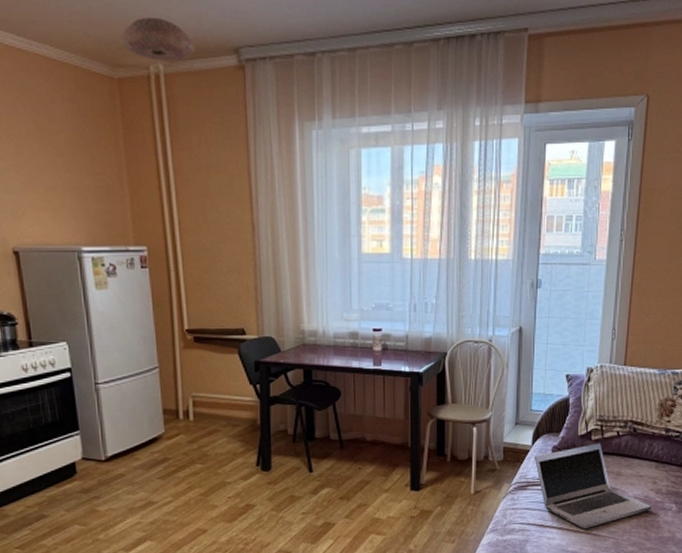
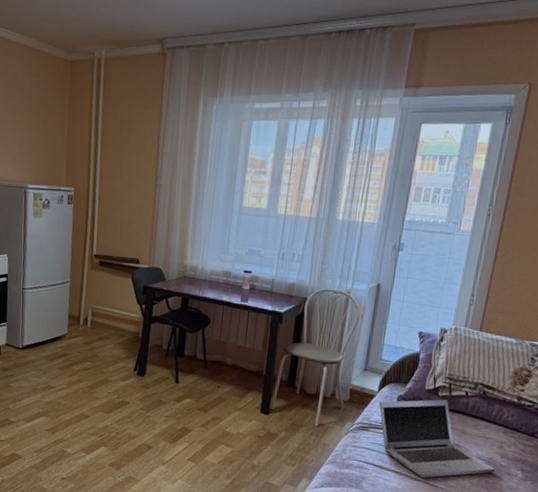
ceiling light: present [121,16,194,61] -> none [77,15,130,49]

